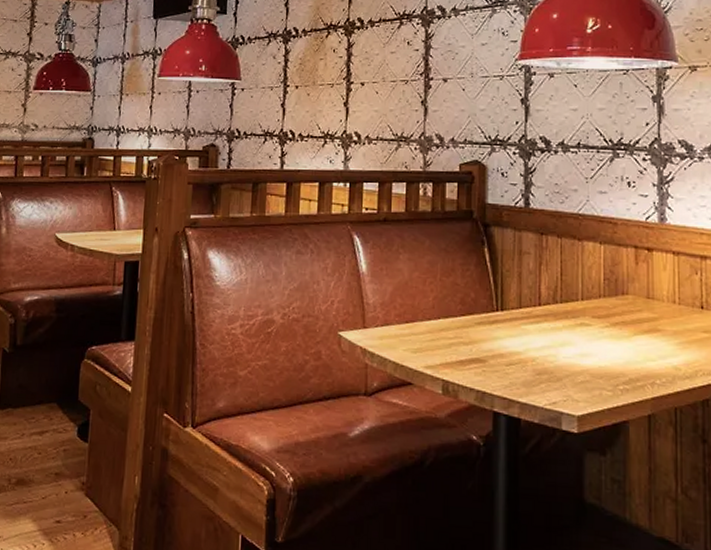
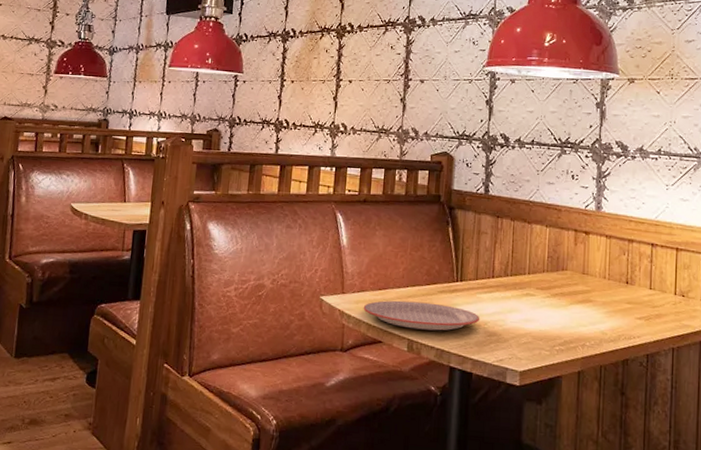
plate: none [388,334,527,370] -> present [363,300,480,331]

